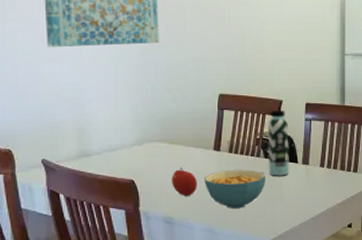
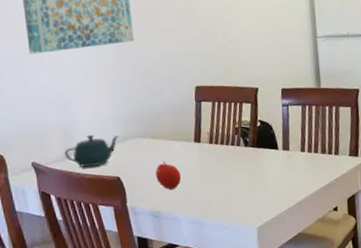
teapot: none [78,135,136,169] -> present [65,134,119,168]
cereal bowl: present [204,170,267,209] -> none [187,159,248,199]
water bottle: present [268,109,289,176] -> none [245,97,270,164]

